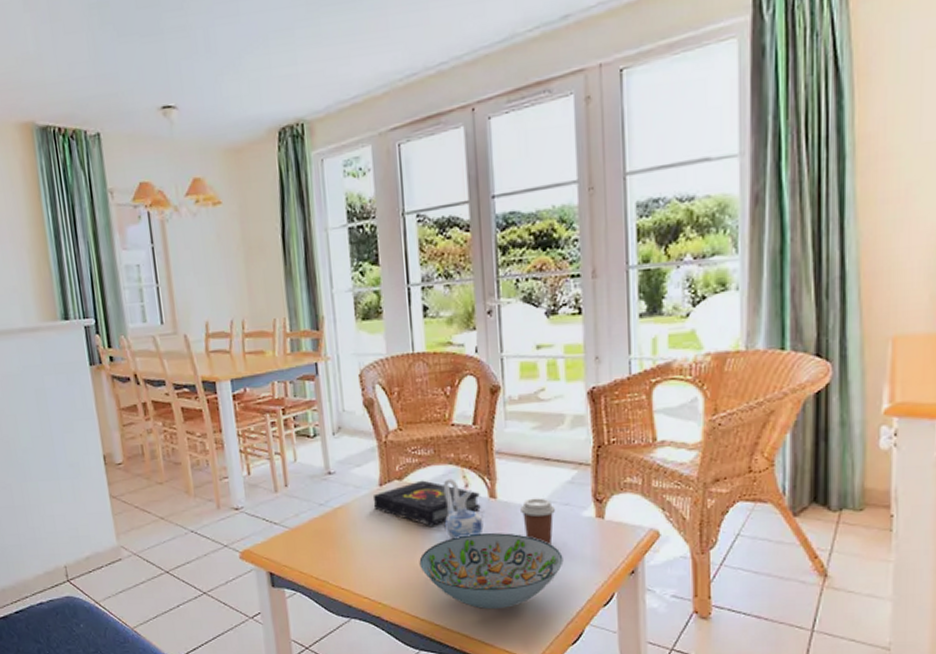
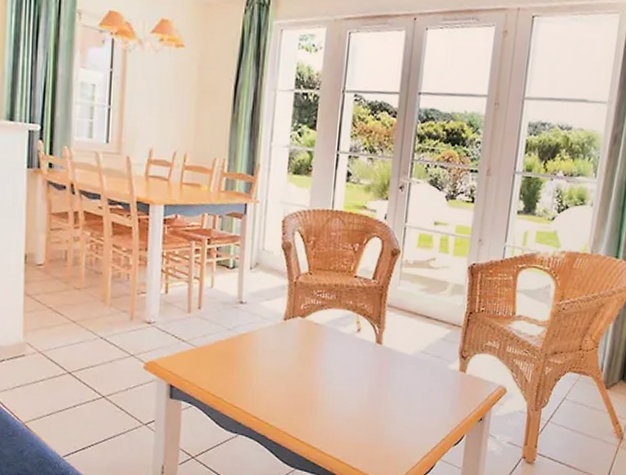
book: present [372,480,481,526] -> none [275,320,369,361]
decorative bowl: present [419,533,564,610] -> none [307,372,429,440]
ceramic pitcher: present [443,478,484,538] -> none [334,322,368,375]
coffee cup: present [520,498,556,546] -> none [400,348,429,390]

